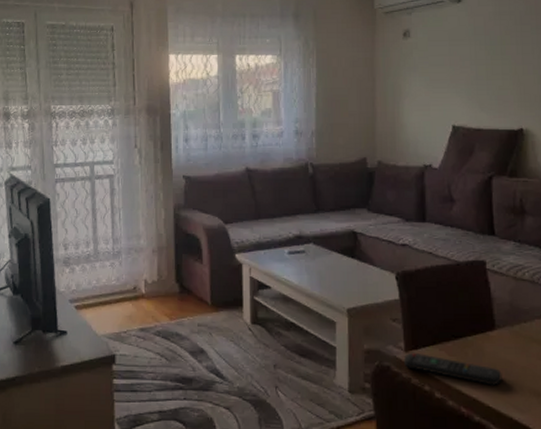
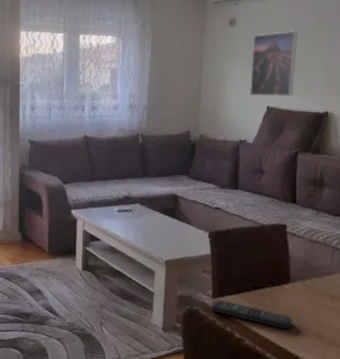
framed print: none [430,40,482,115] -> present [249,31,298,98]

